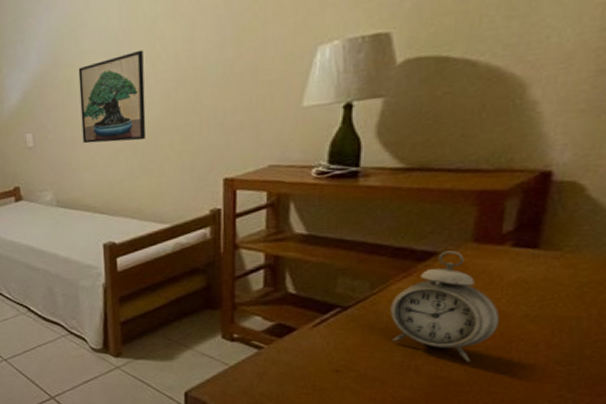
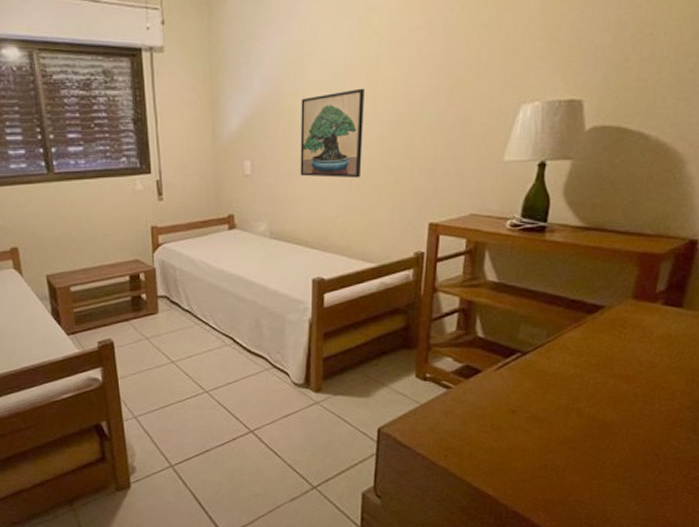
alarm clock: present [390,251,500,362] -> none [560,305,648,406]

